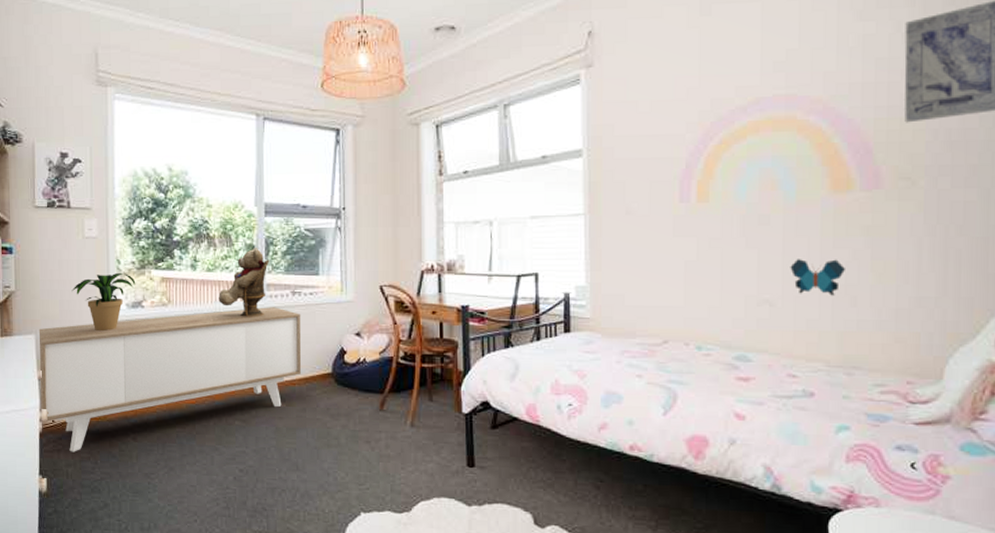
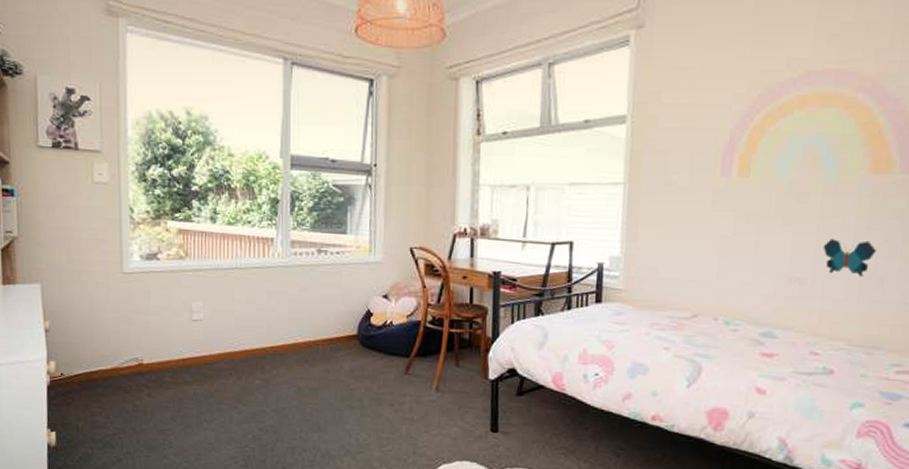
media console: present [38,307,302,452] -> none [44,264,327,407]
potted plant: present [71,273,136,331] -> none [80,222,151,283]
teddy bear: present [218,248,270,317] -> none [240,202,295,275]

